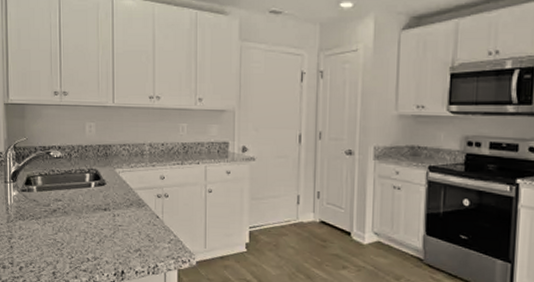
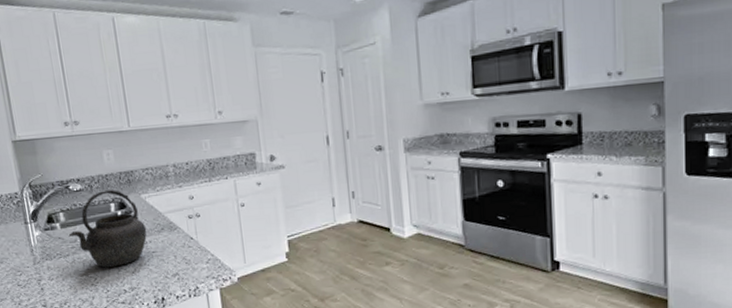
kettle: none [43,160,116,235] -> present [68,190,147,268]

